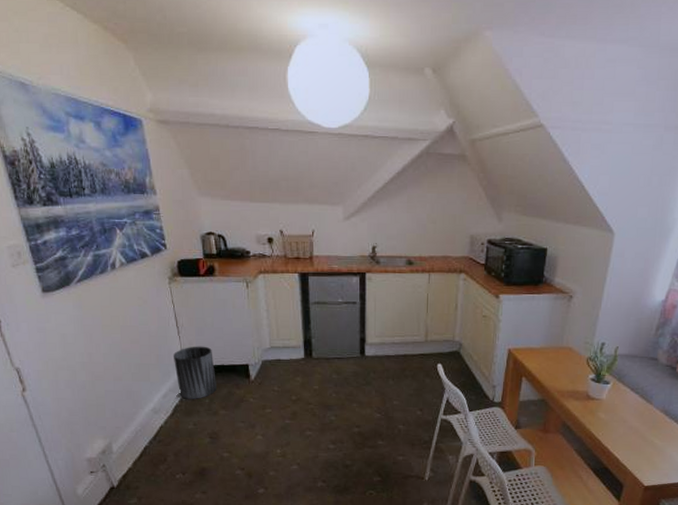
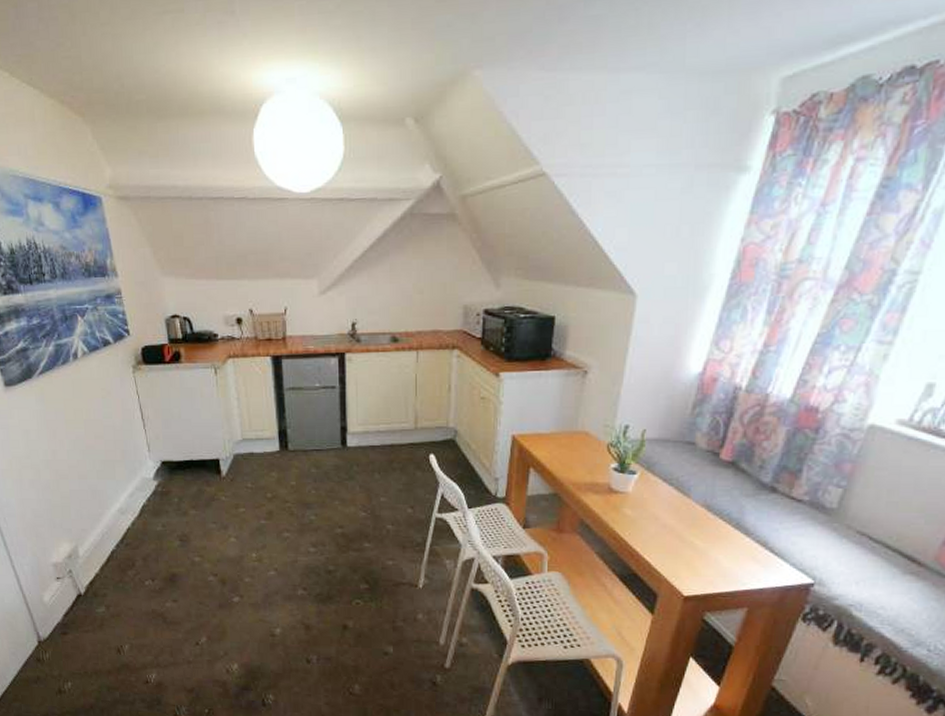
trash can: present [174,346,216,399] -> none [140,440,186,498]

